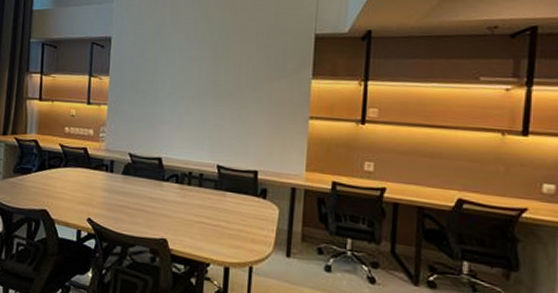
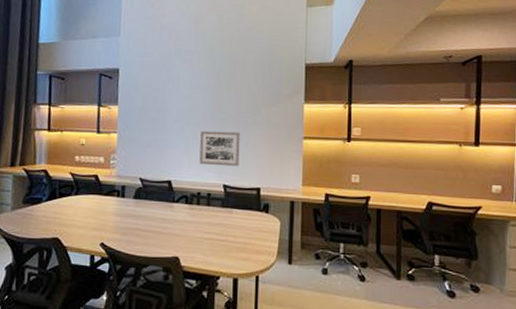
wall art: none [192,105,238,147] -> present [199,130,241,167]

